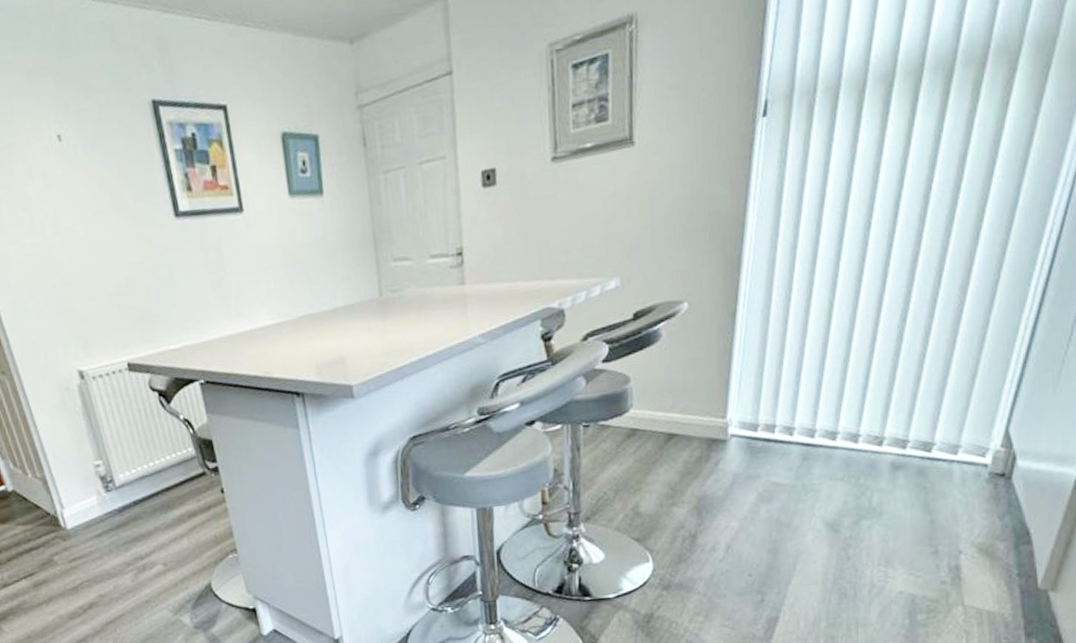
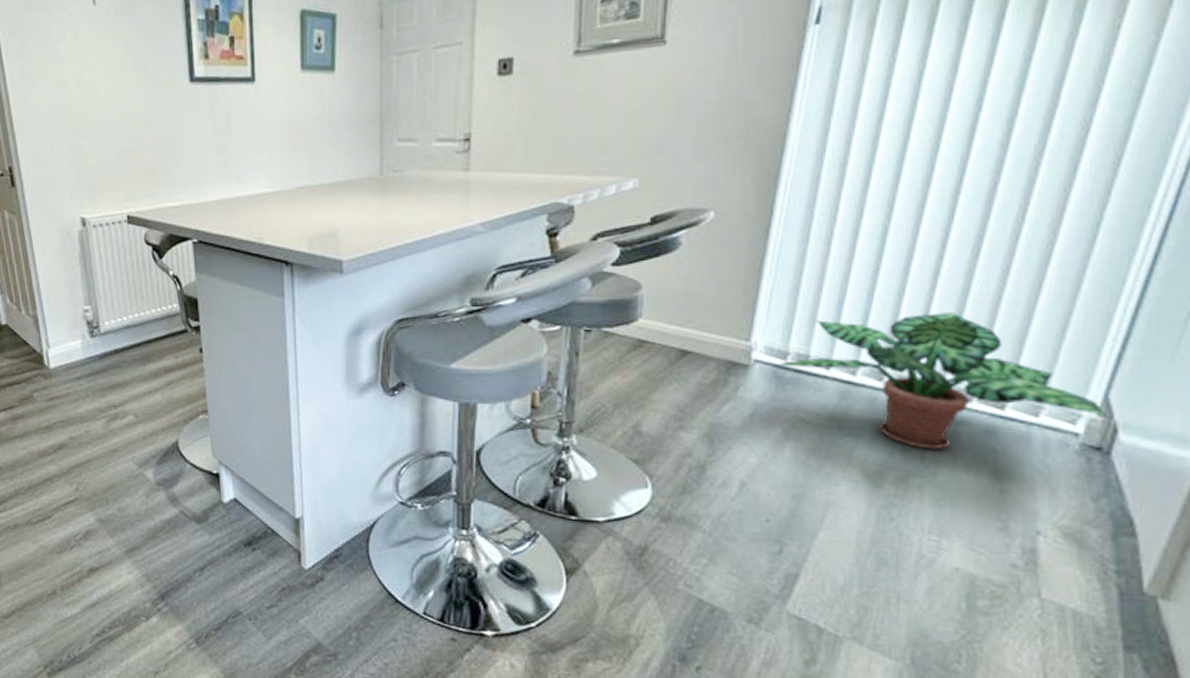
potted plant: none [749,372,1007,495] -> present [777,312,1106,450]

